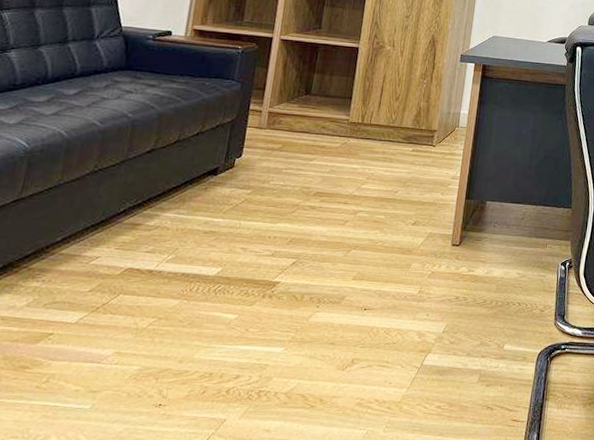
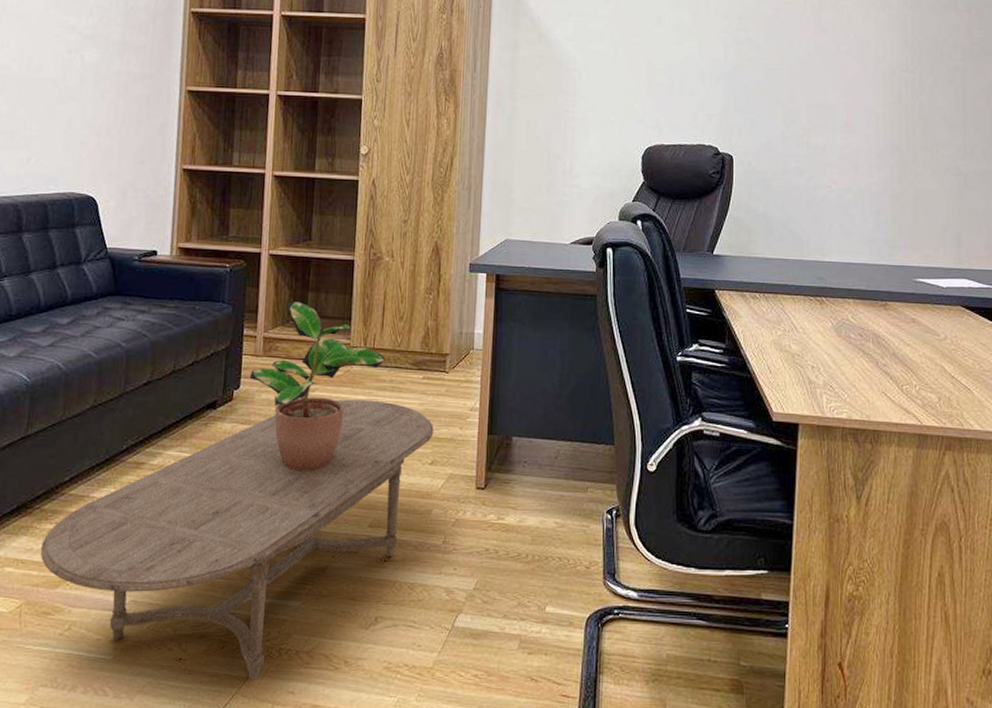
coffee table: none [23,168,419,421] -> present [40,399,434,680]
potted plant: none [252,81,380,231] -> present [249,302,386,471]

